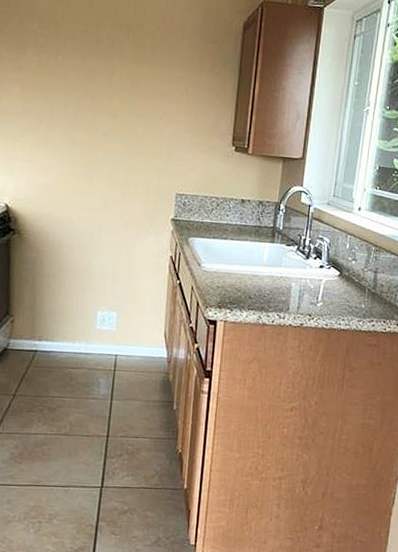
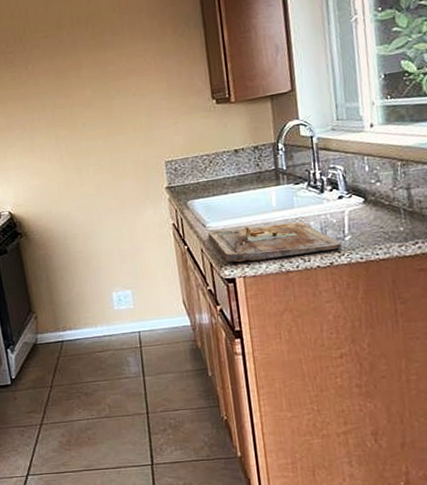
cutting board: none [200,272,313,313] -> present [208,222,342,263]

